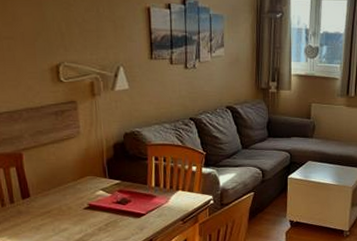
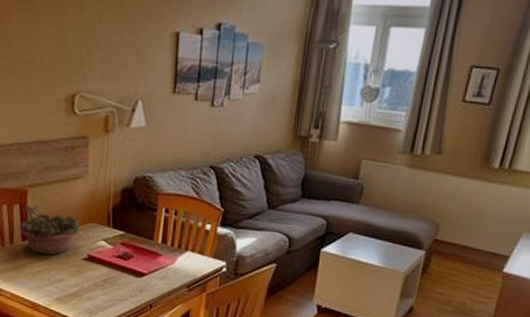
succulent planter: none [15,165,79,209] -> present [16,204,81,255]

